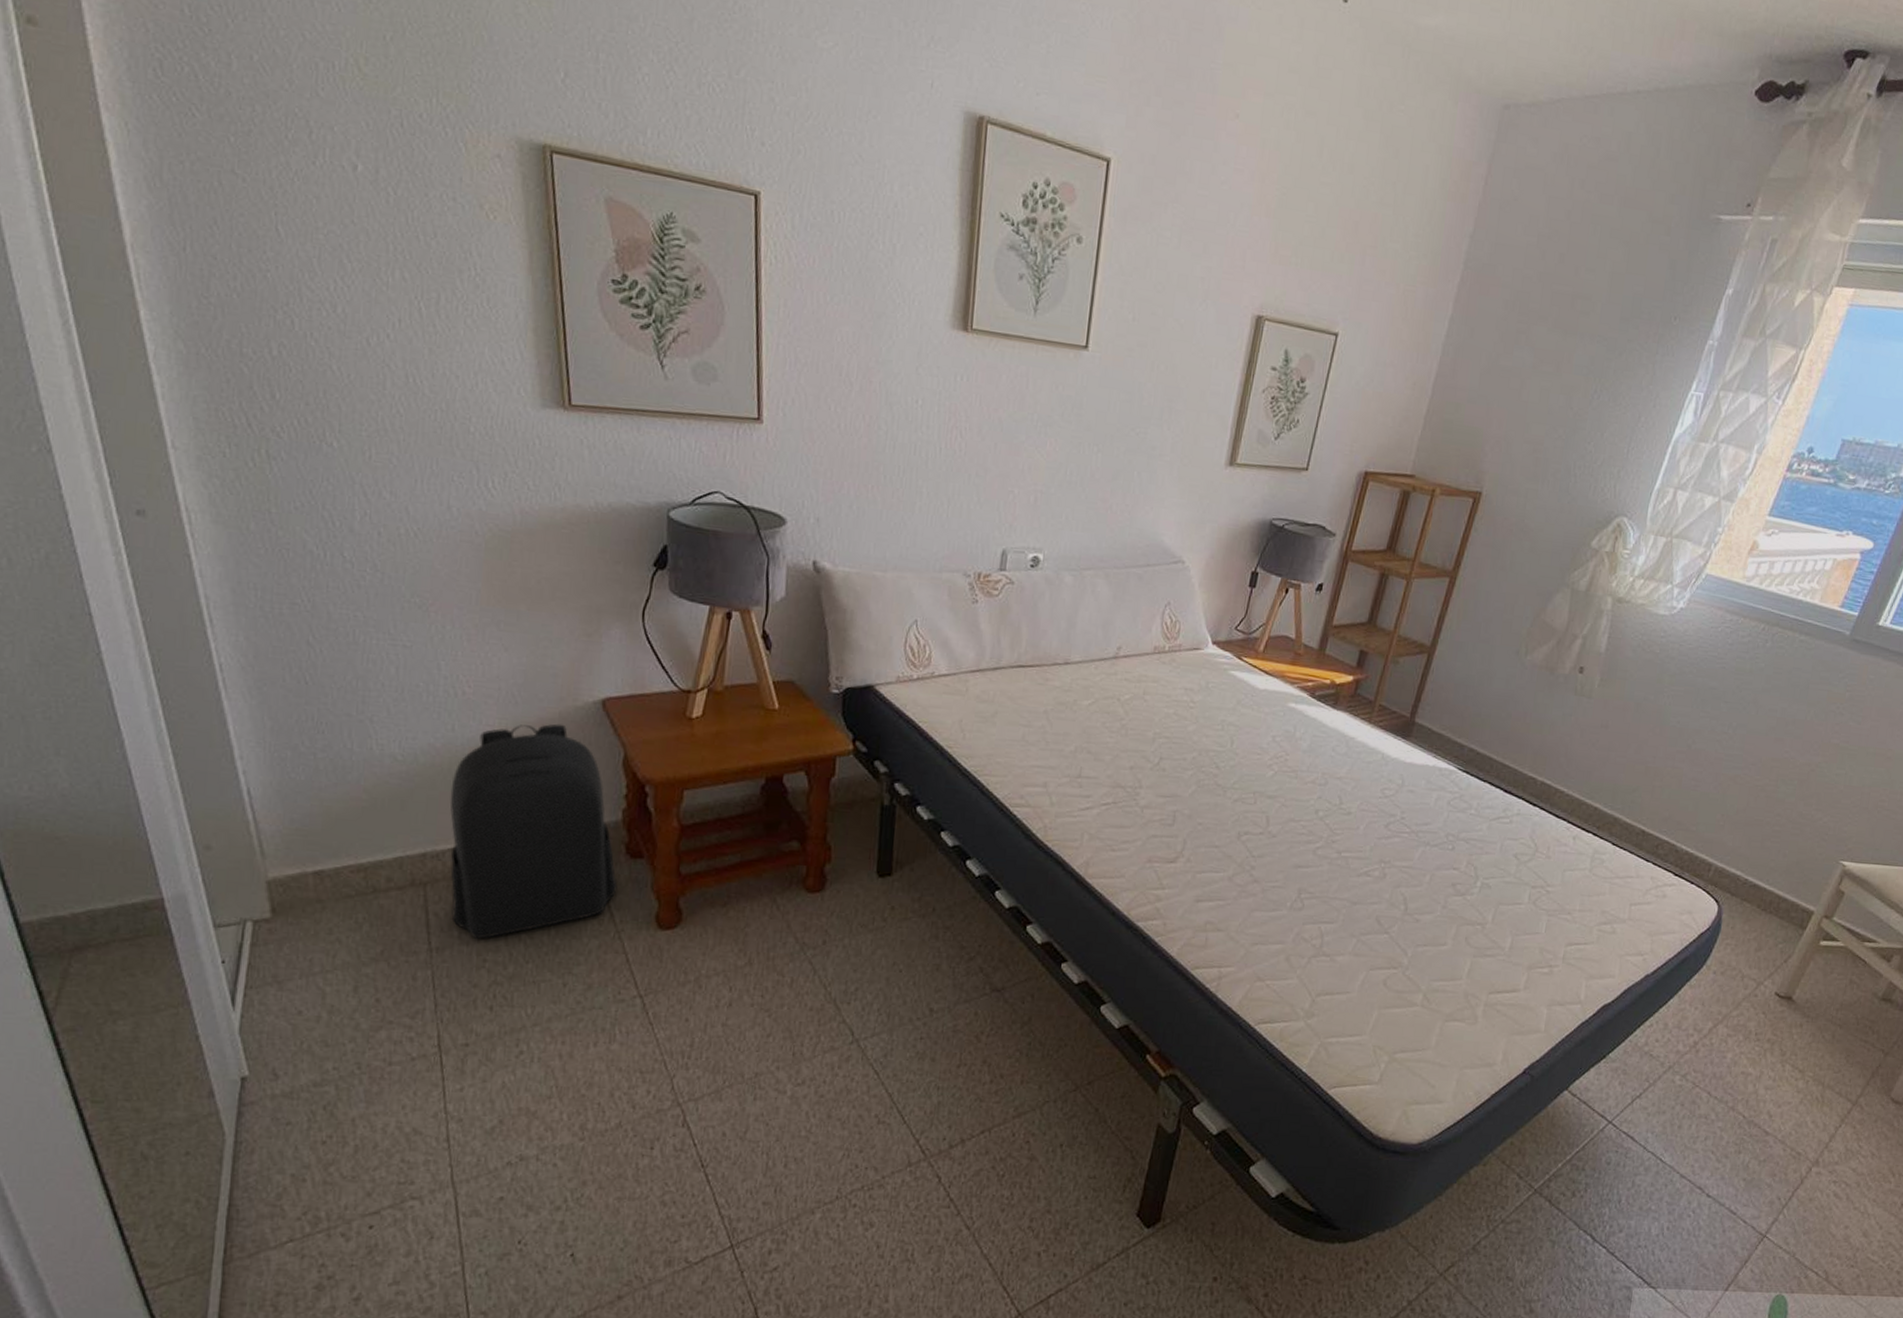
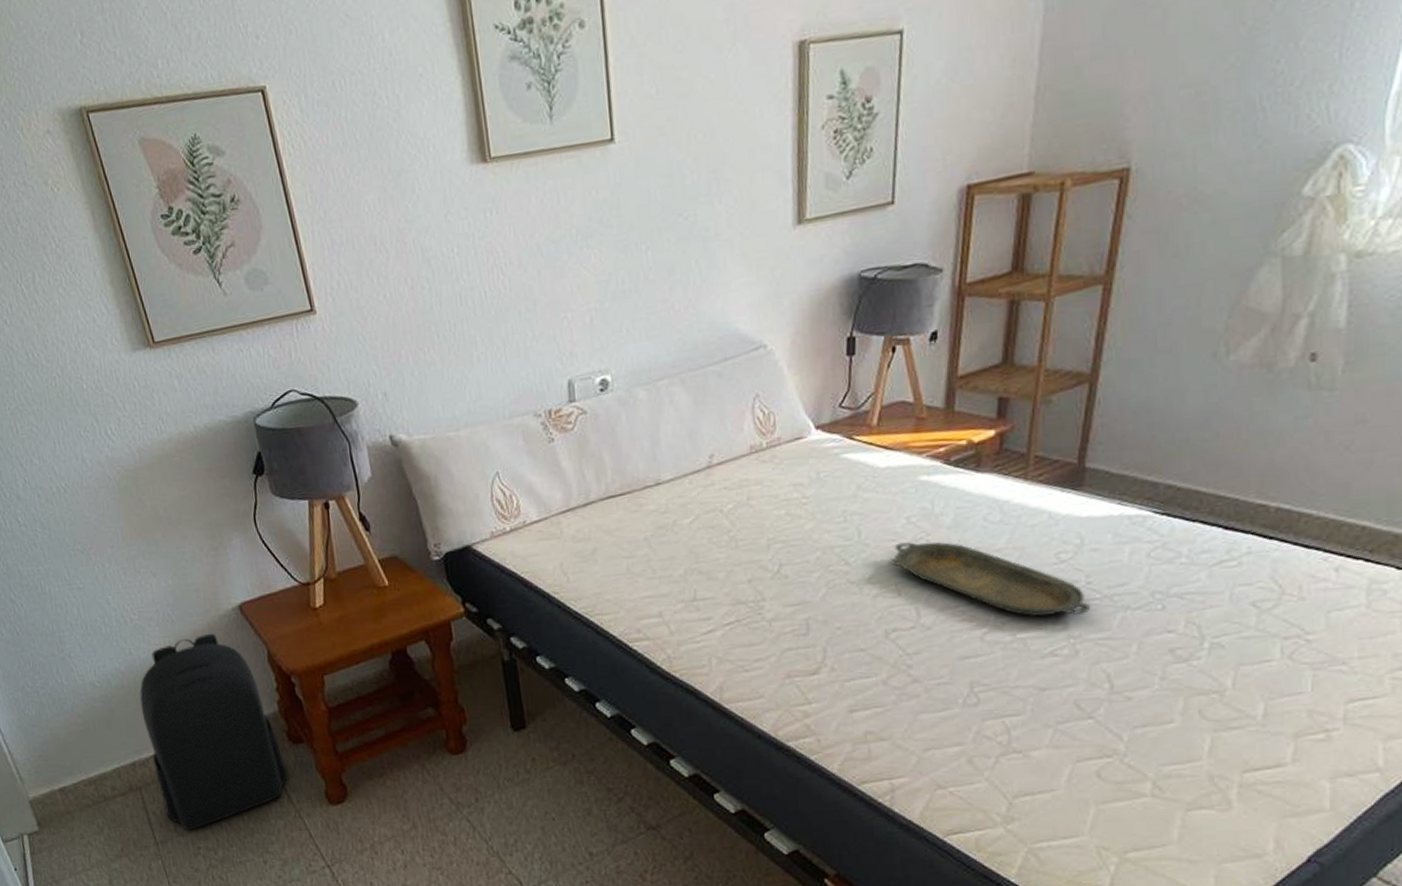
serving tray: none [1252,757,1401,844] -> present [888,541,1090,617]

